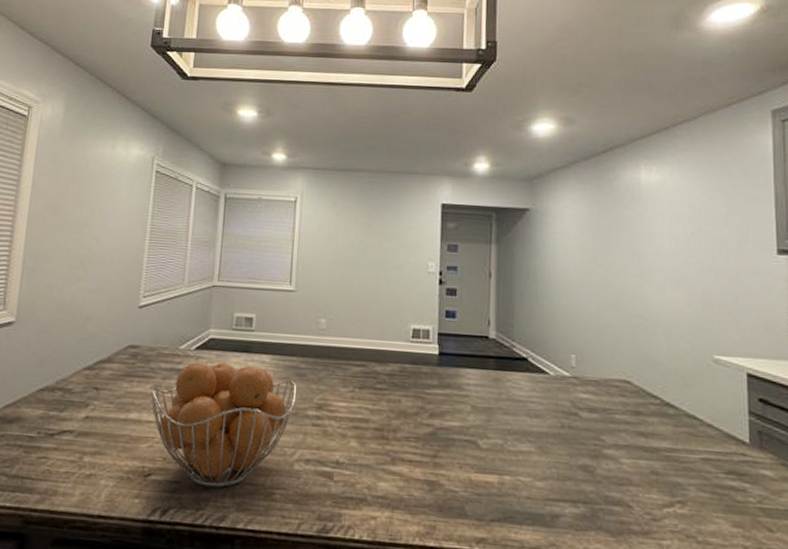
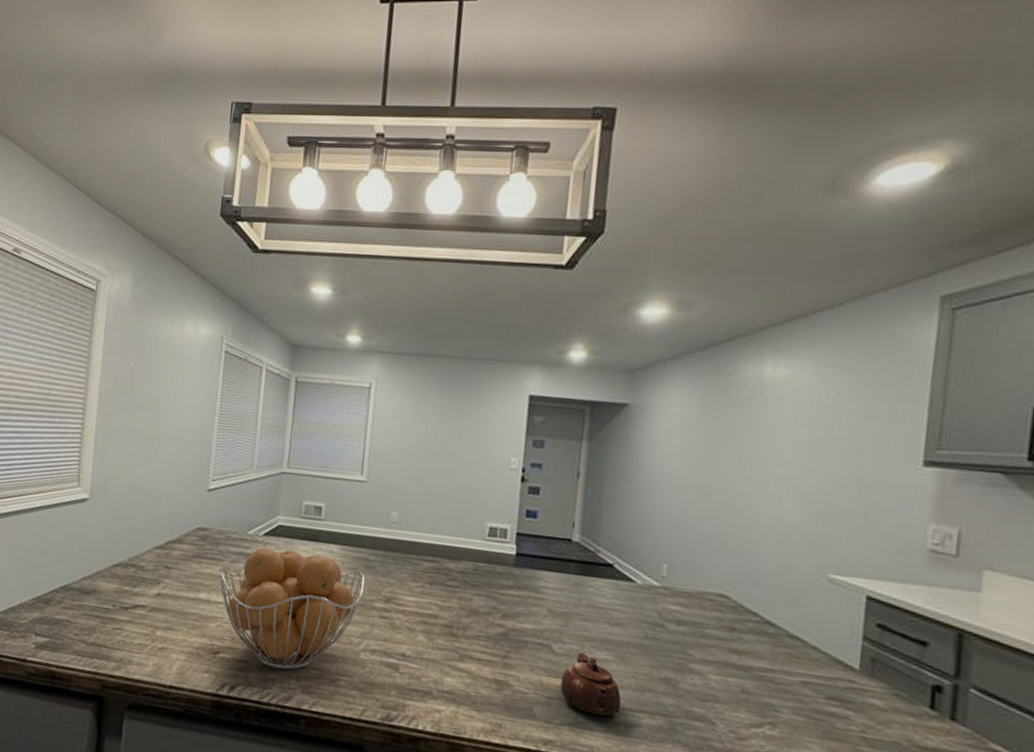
teapot: none [488,446,546,510] -> present [560,652,622,717]

